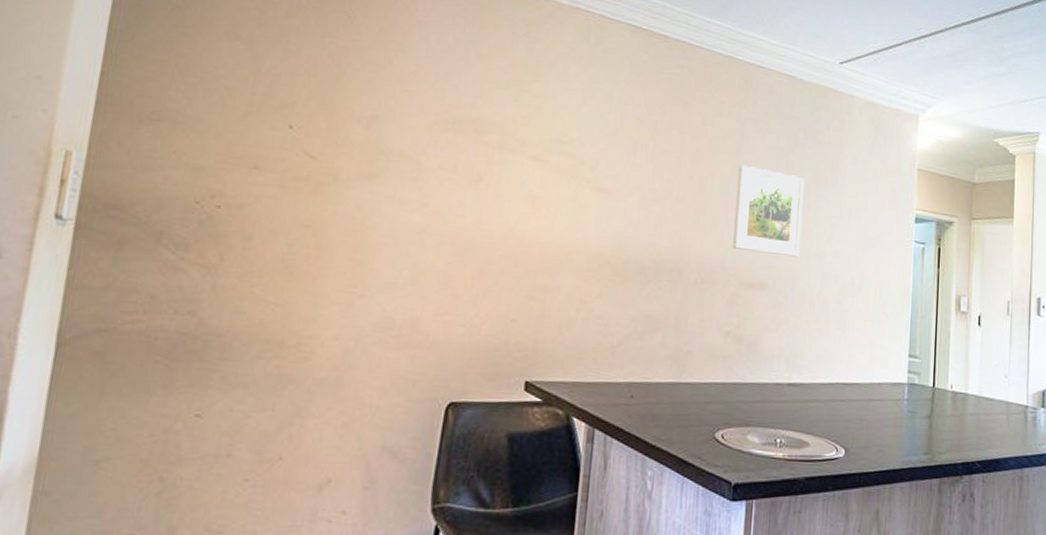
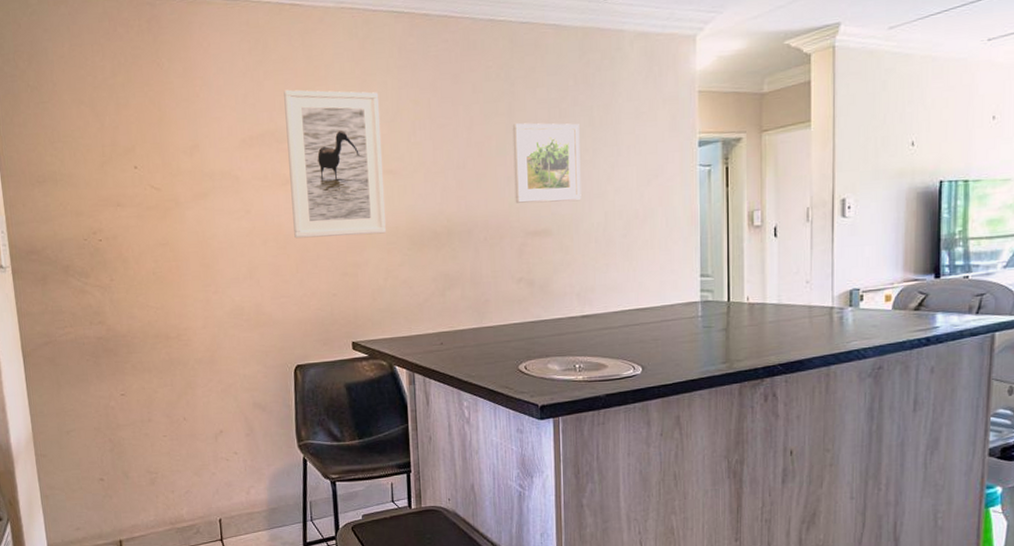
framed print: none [477,77,601,258] -> present [284,89,386,239]

